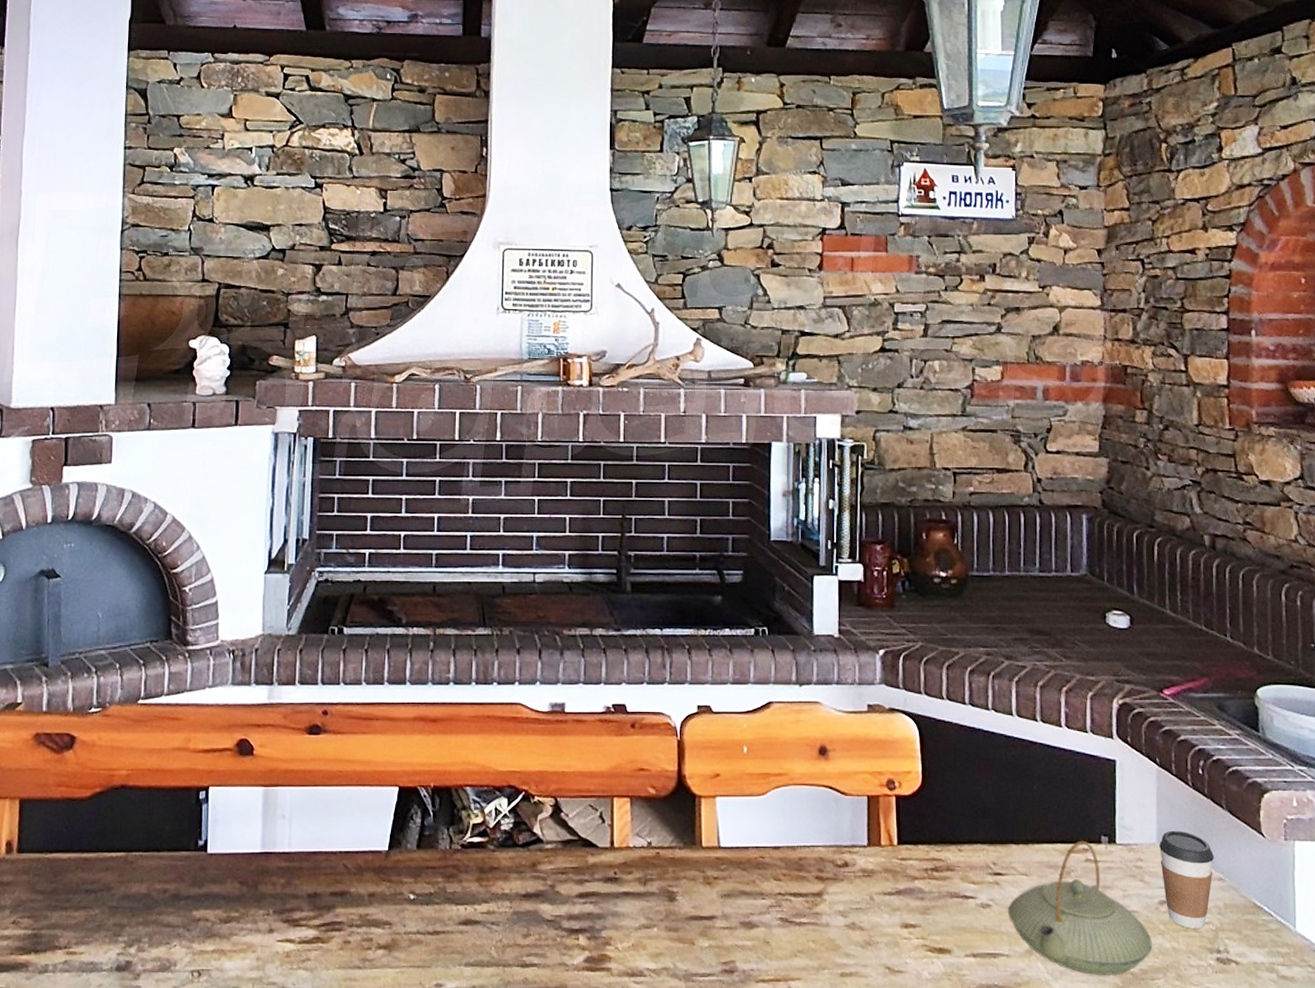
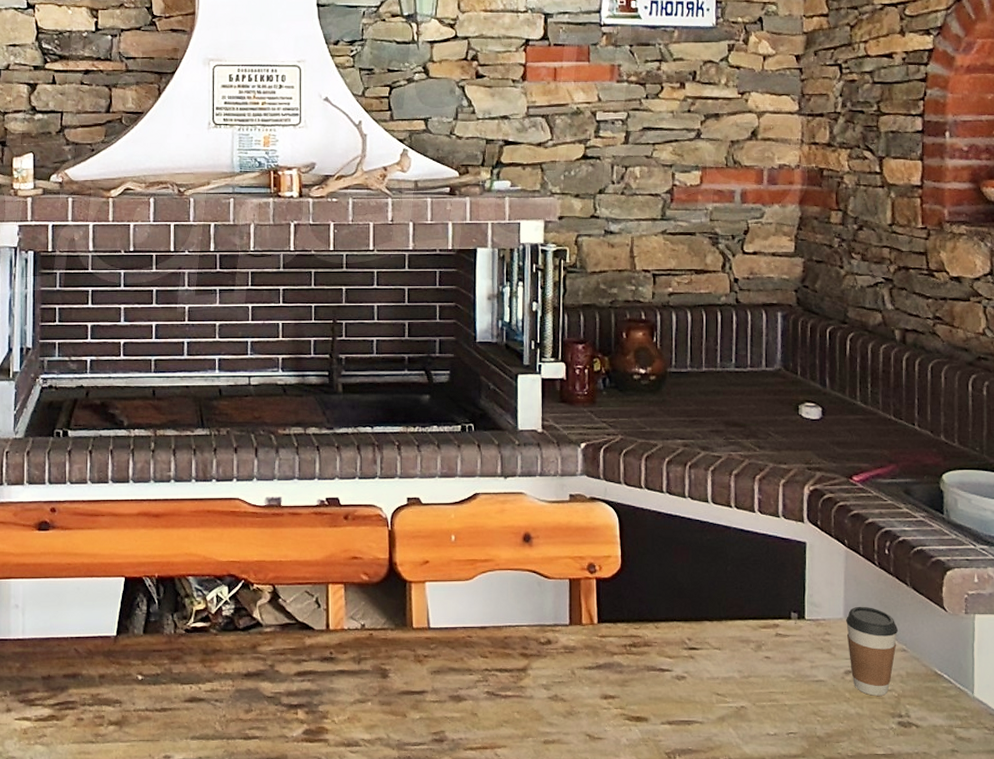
teapot: present [1007,840,1152,976] -> none [701,616,838,740]

